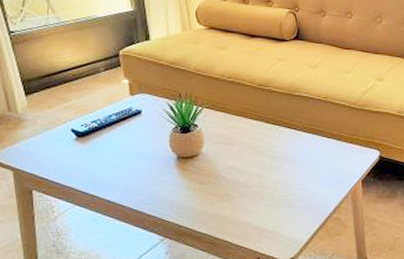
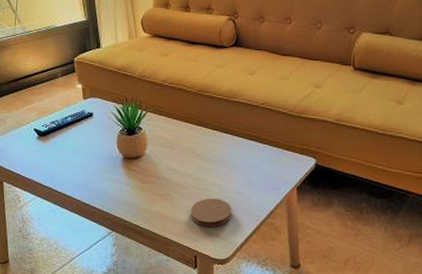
coaster: none [252,196,297,227] -> present [191,198,232,228]

